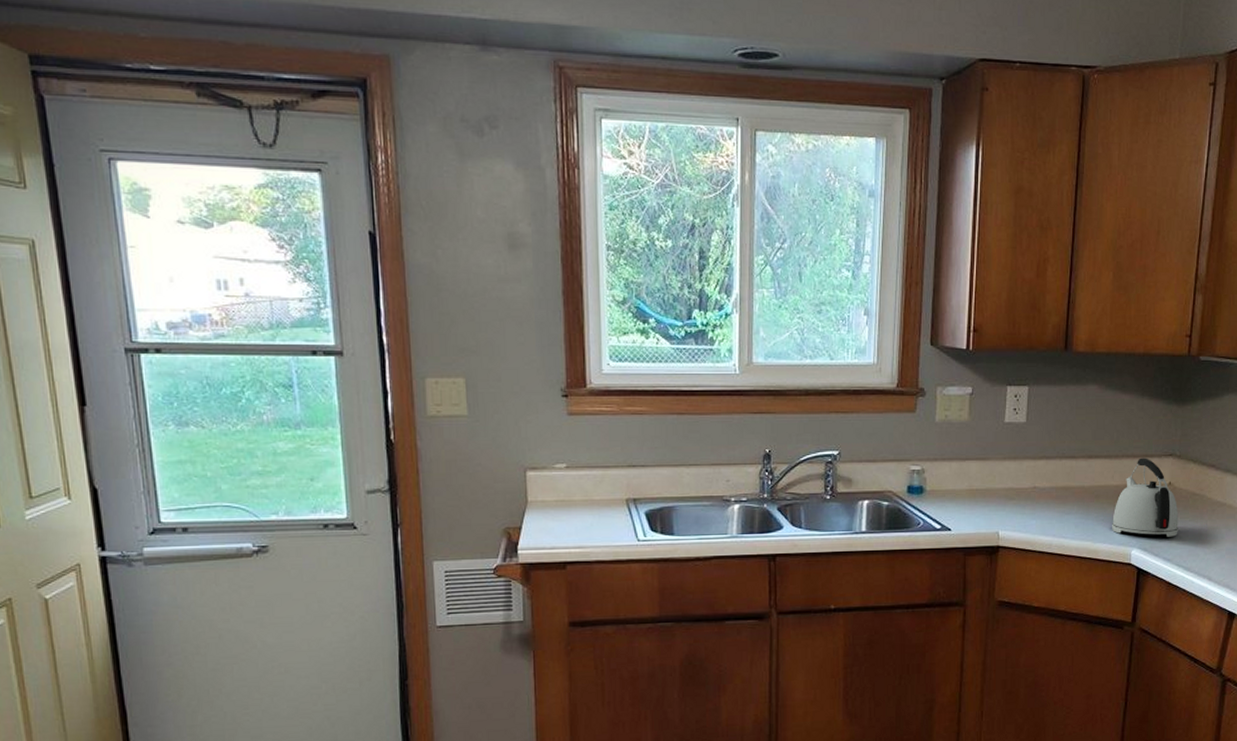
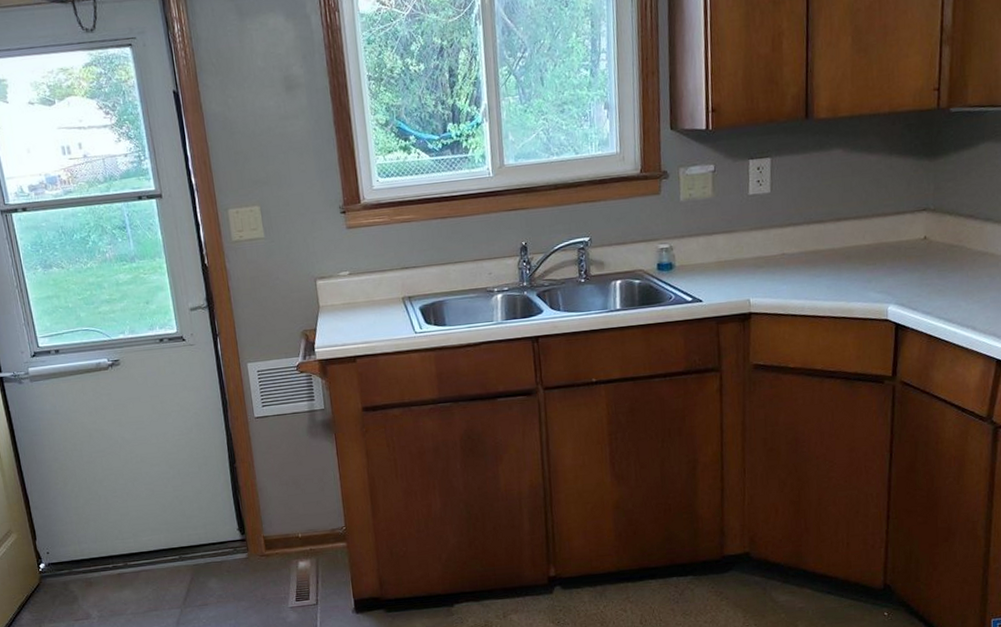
kettle: present [1112,458,1179,537] -> none [866,215,937,291]

